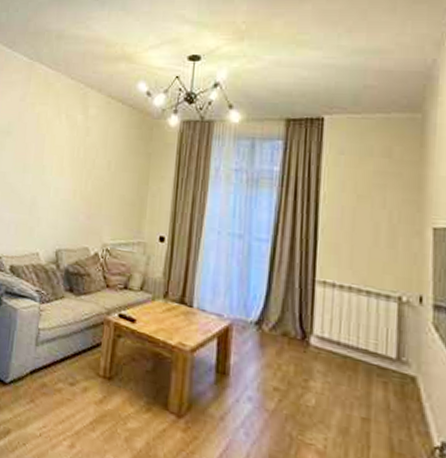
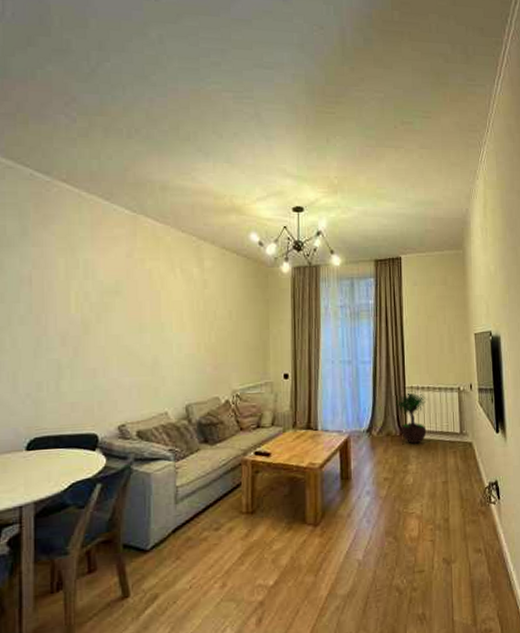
potted tree: none [298,281,347,357] -> present [395,388,427,444]

